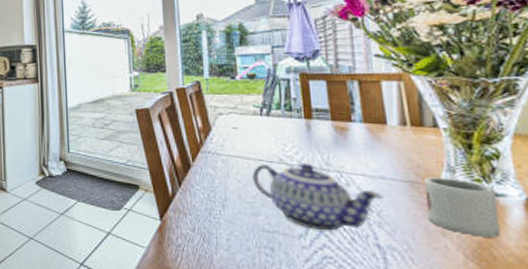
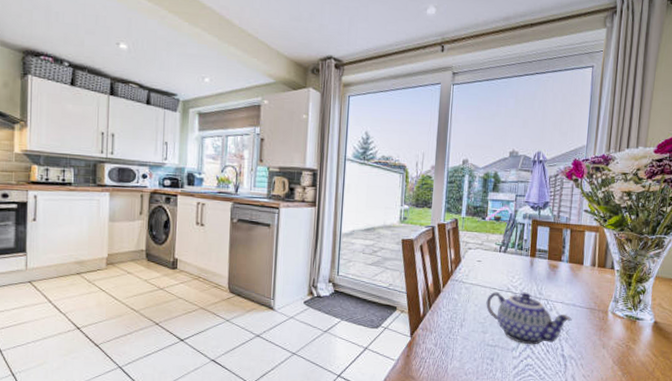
cup: present [423,177,501,238] -> none [596,305,639,349]

